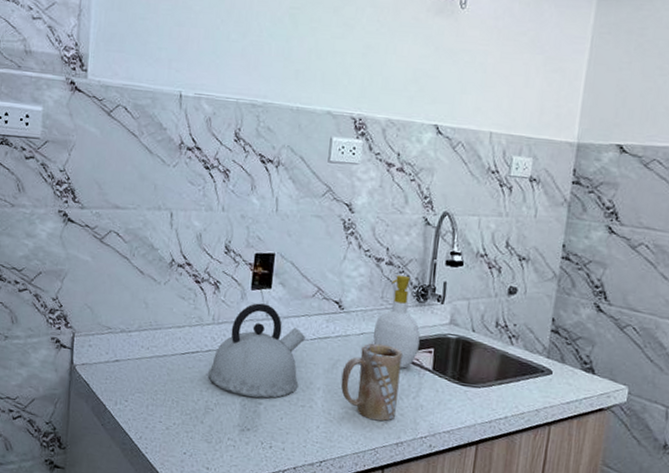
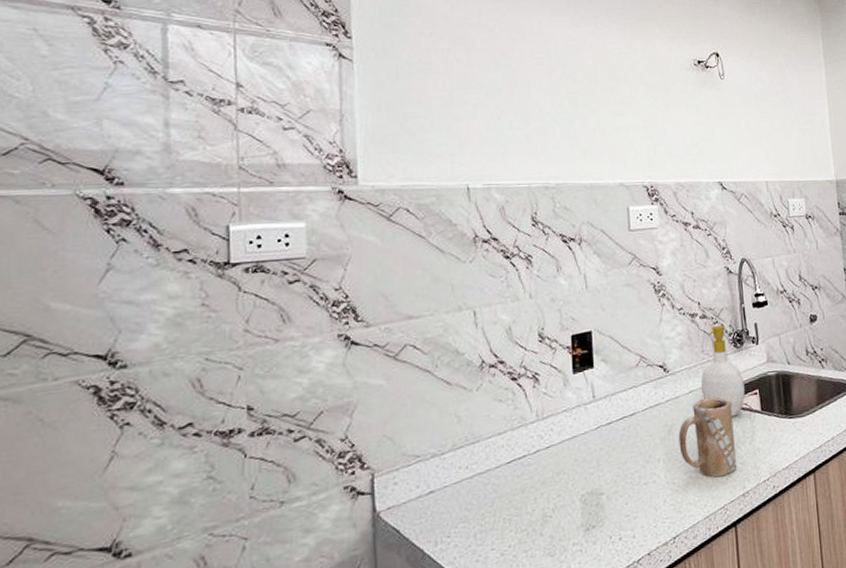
kettle: present [208,303,305,398] -> none [540,385,638,491]

